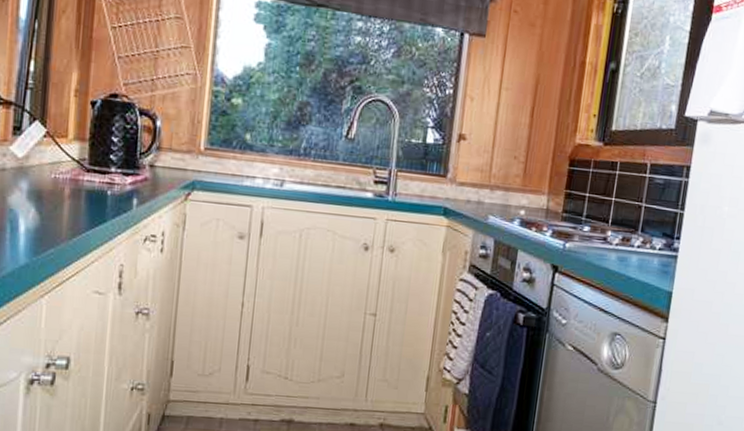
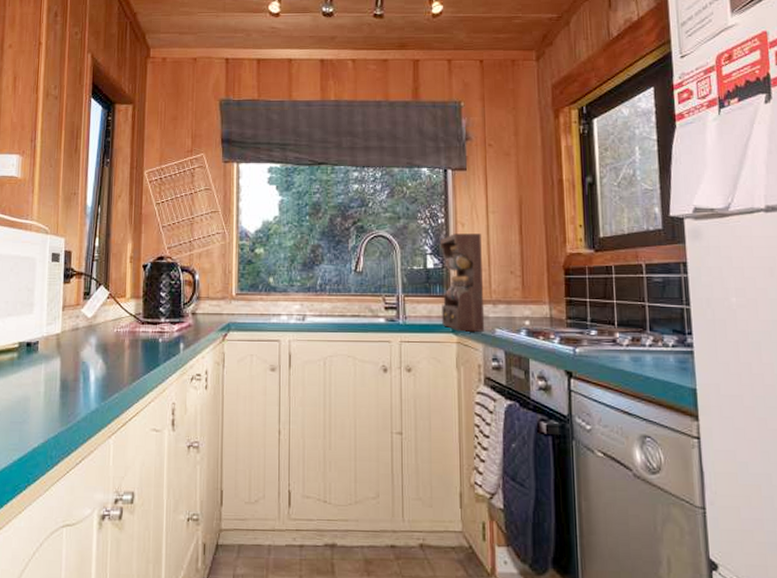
spice rack: none [434,107,490,218] -> present [440,233,485,332]

